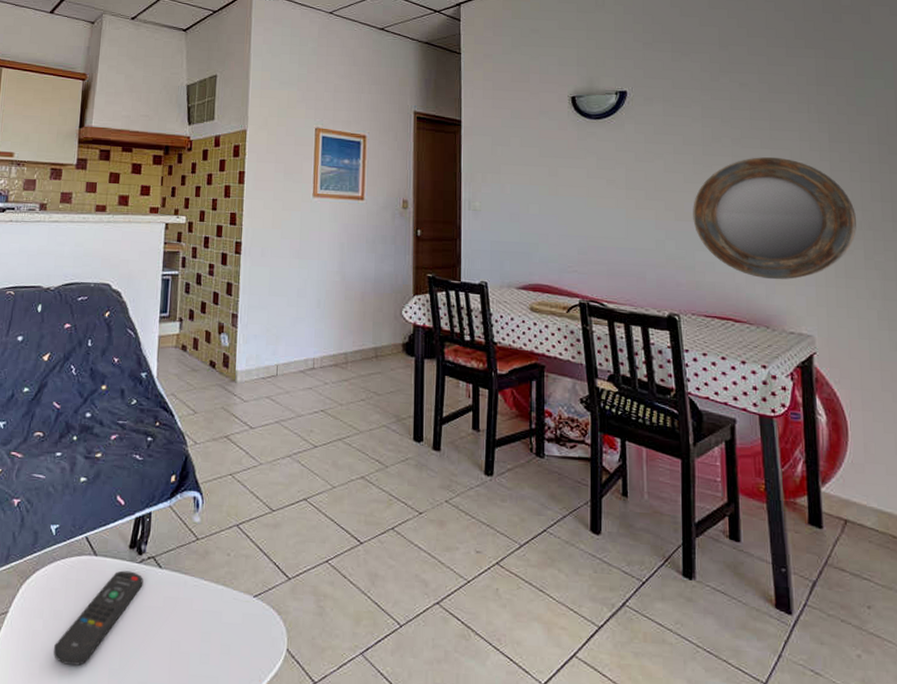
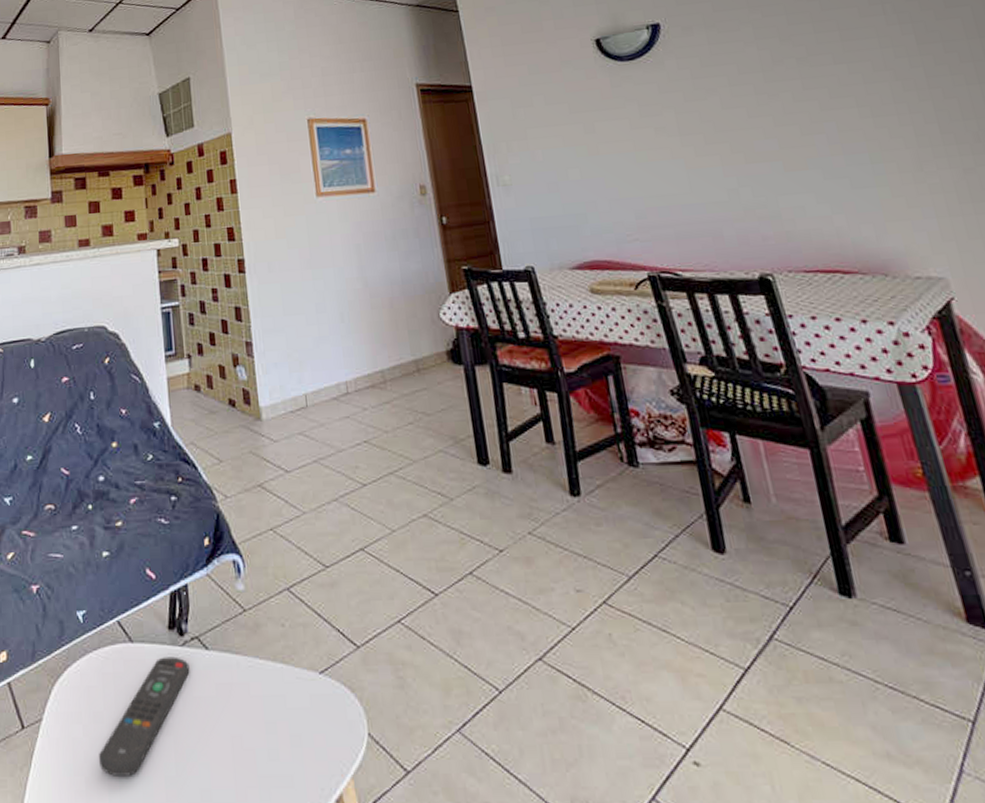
home mirror: present [693,157,856,280] -> none [764,71,974,217]

